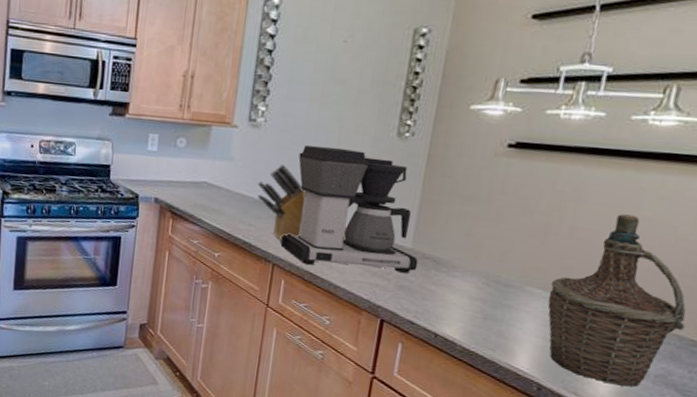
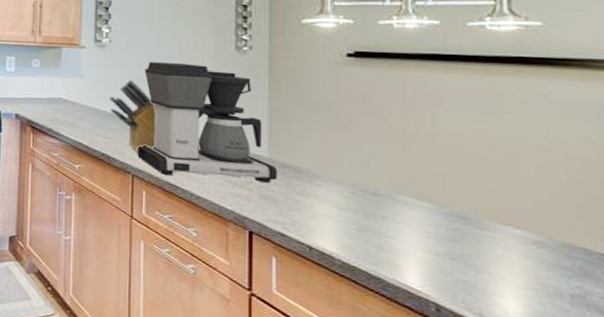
bottle: present [547,214,687,387] -> none [424,118,590,309]

